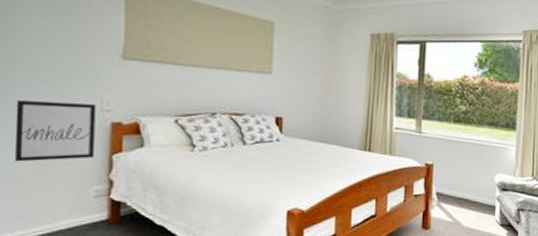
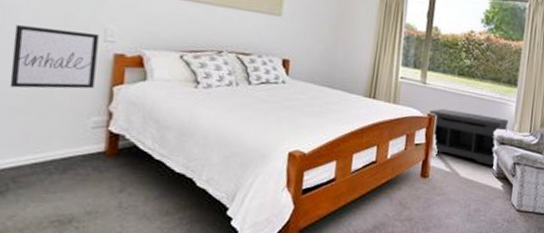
bench: none [427,157,509,214] -> present [429,108,508,166]

